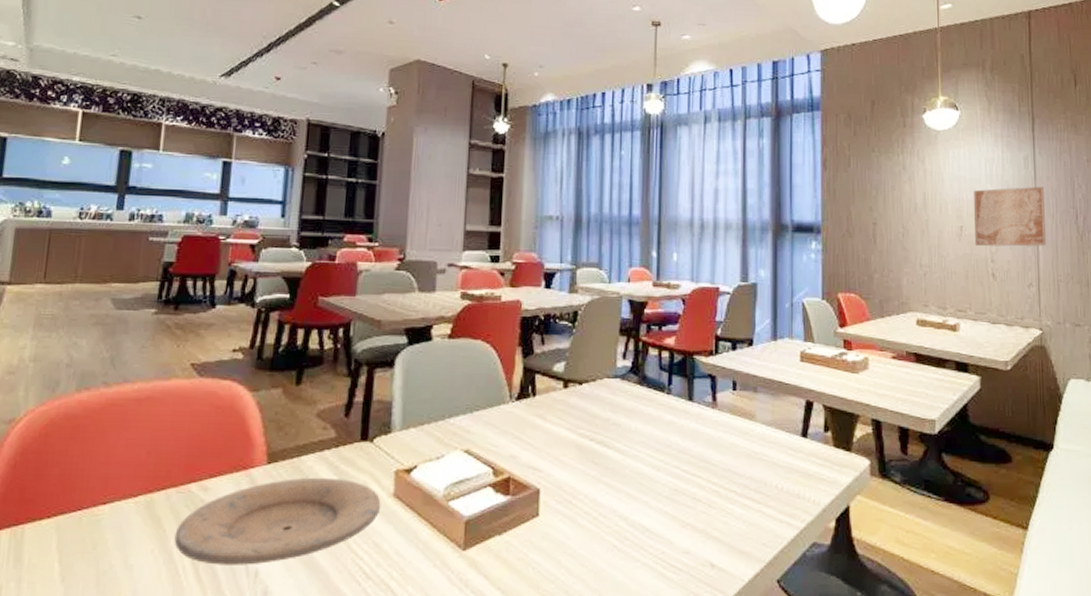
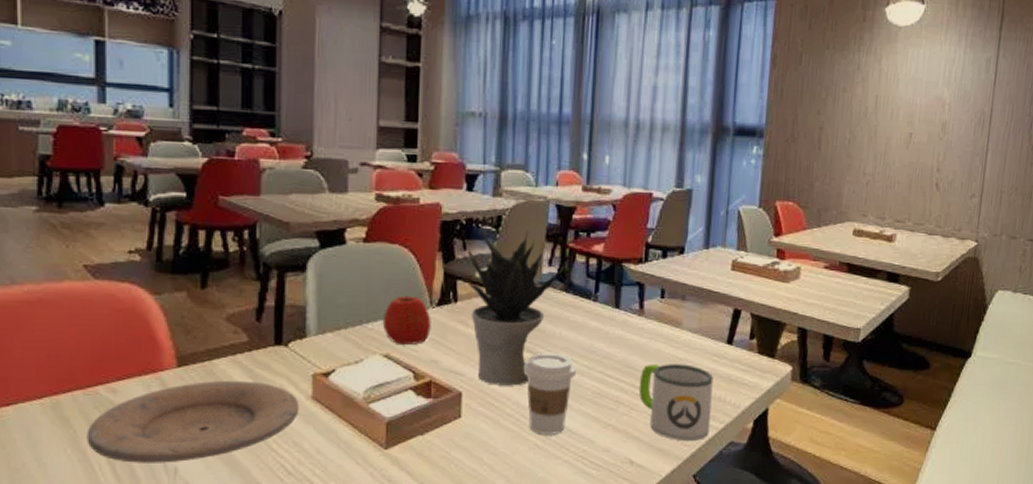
apple: none [463,390,511,440] -> present [382,295,431,345]
potted plant: none [543,325,640,482] -> present [465,230,567,386]
coffee cup: none [600,447,653,535] -> present [523,352,577,435]
mug: none [716,458,791,543] -> present [638,363,714,442]
wall art: present [974,186,1047,247] -> none [923,91,1002,156]

